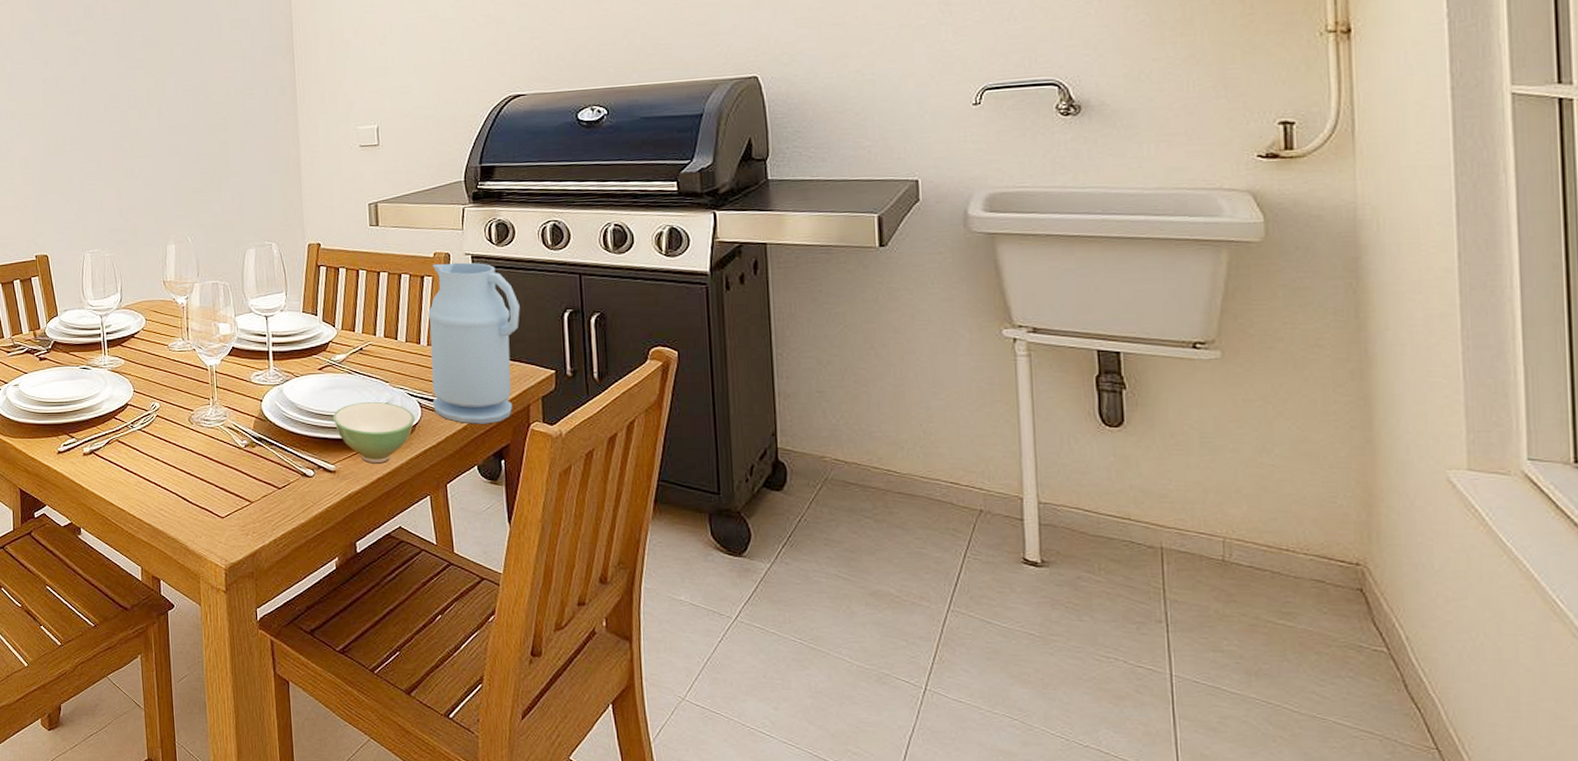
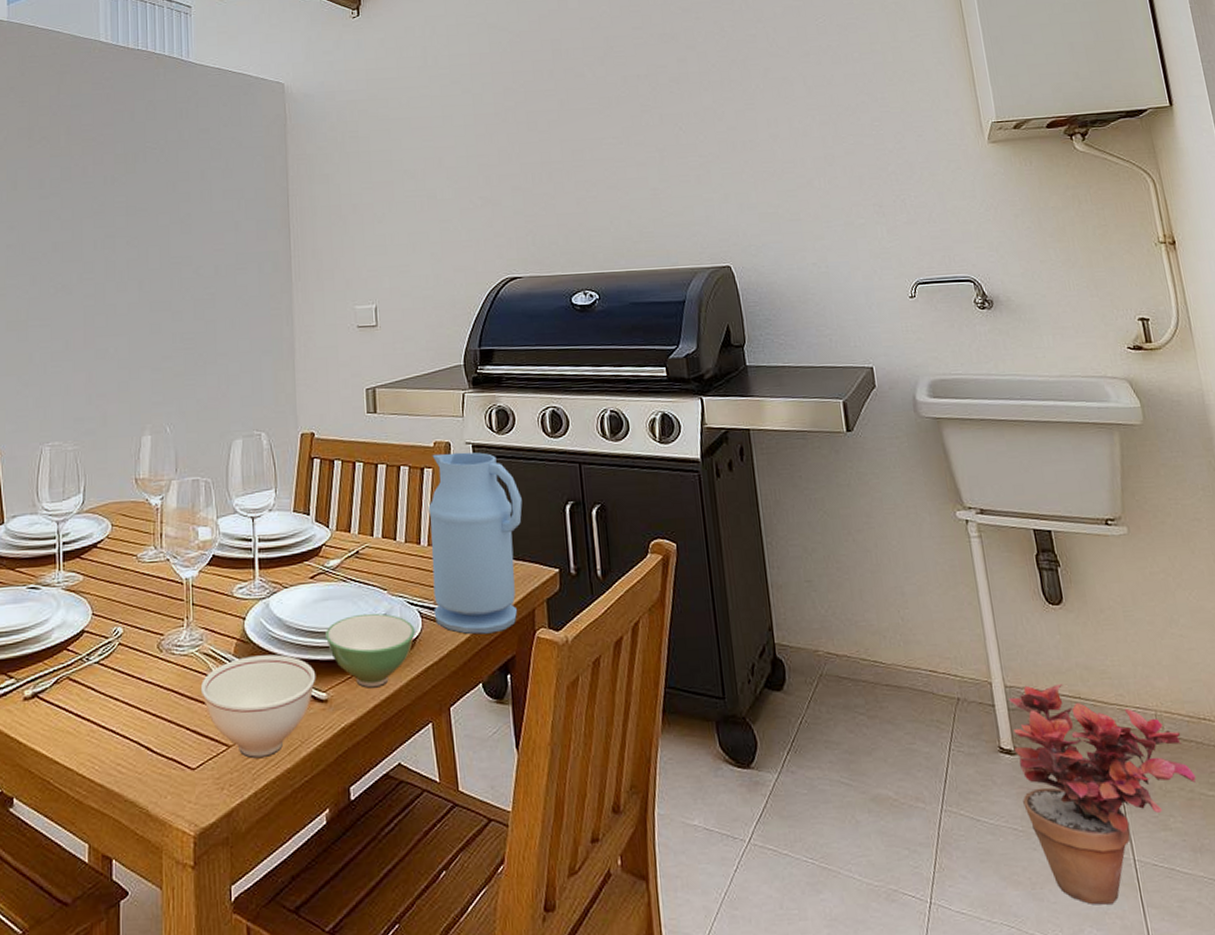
bowl: none [225,431,326,514] -> present [200,654,316,759]
potted plant: none [1041,503,1265,712] -> present [1008,684,1196,905]

